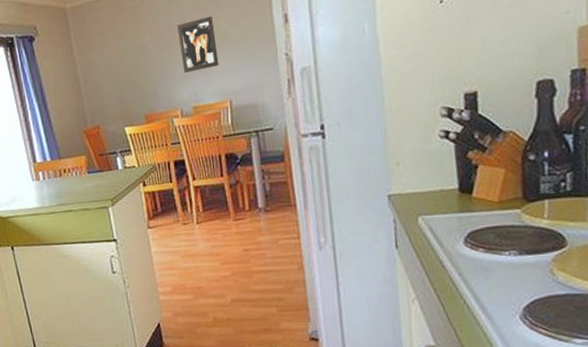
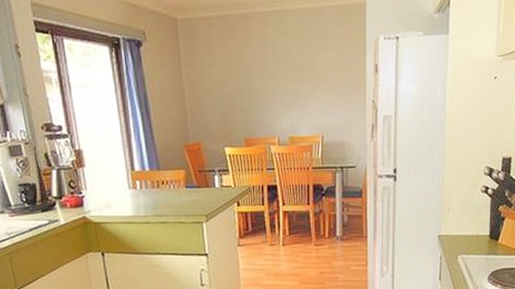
wall art: present [177,15,219,73] -> none [282,54,316,104]

